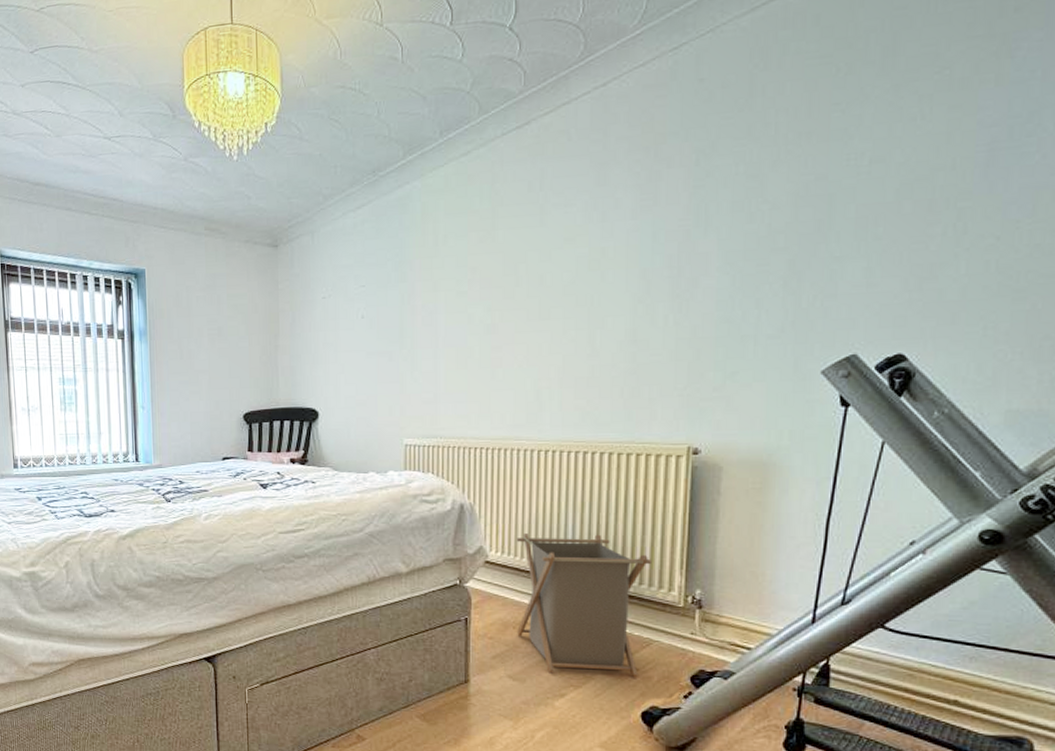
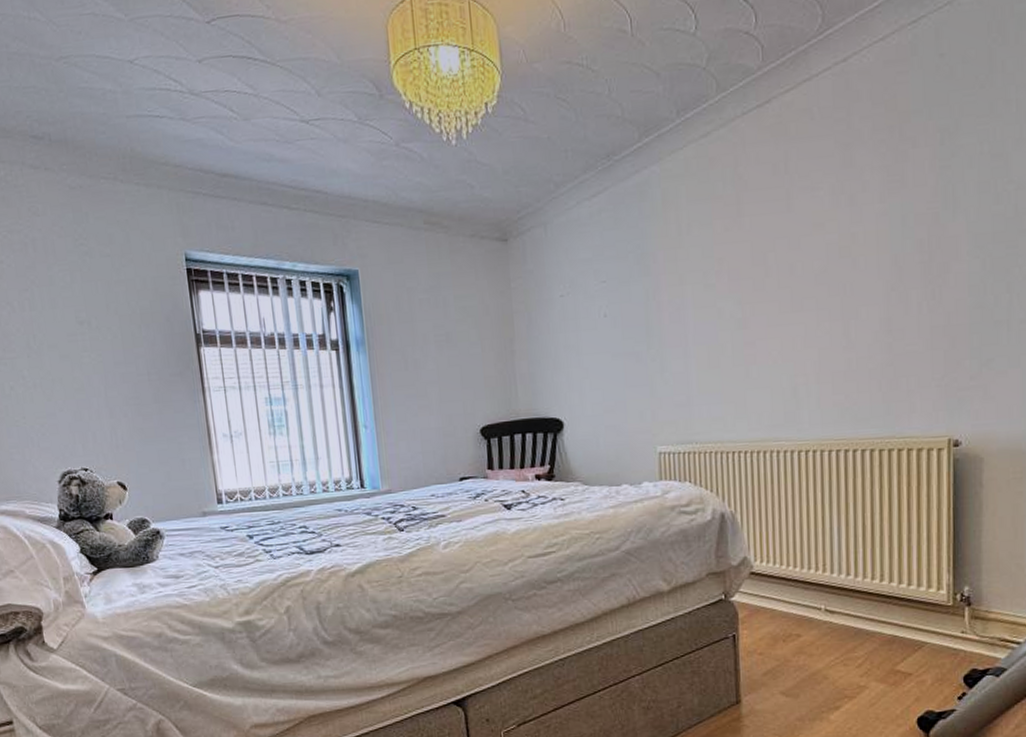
laundry basket: present [516,532,651,677] -> none [781,535,919,685]

